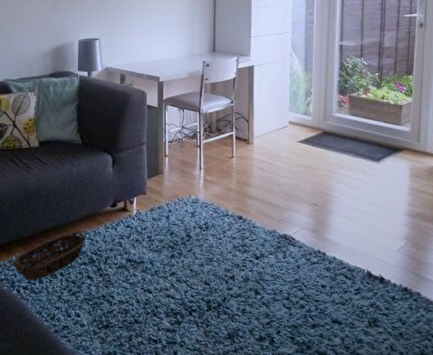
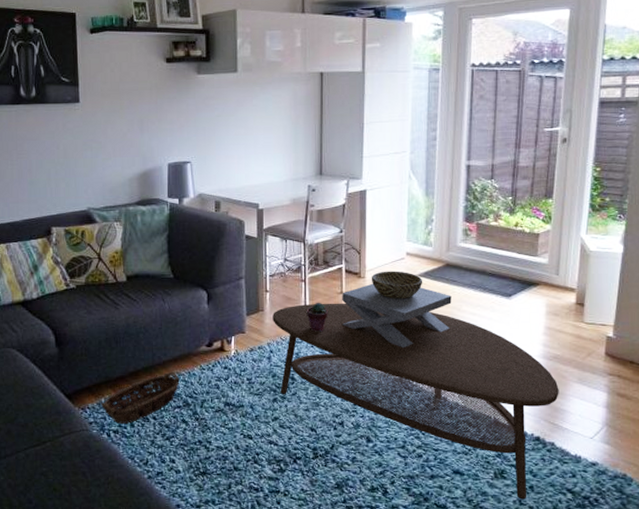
coffee table: none [171,166,423,346] -> present [273,303,559,500]
potted succulent: none [201,165,221,193] -> present [306,302,329,332]
decorative bowl: none [232,137,329,207] -> present [341,271,452,348]

